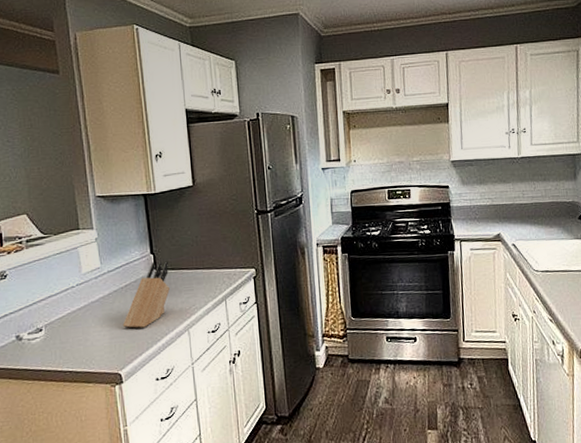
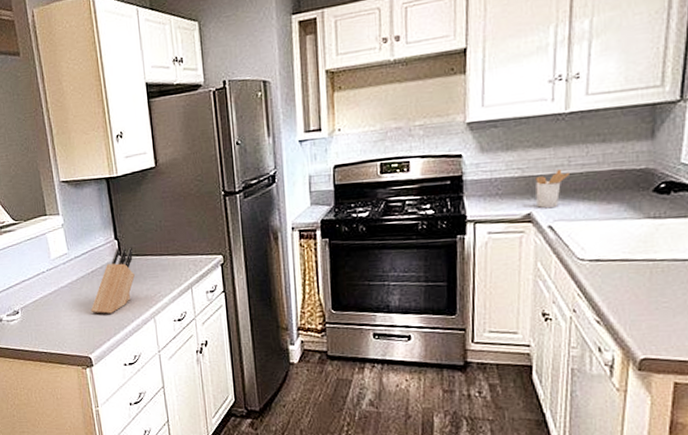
utensil holder: none [501,200,524,231] -> present [535,170,569,209]

